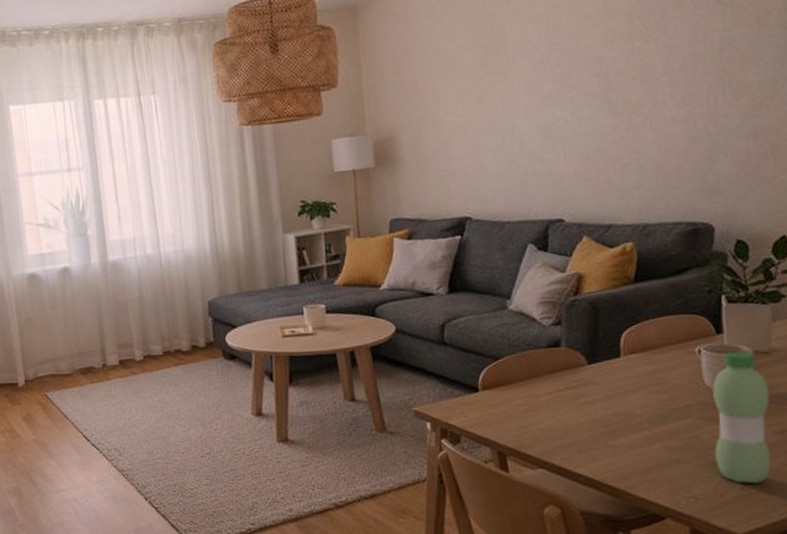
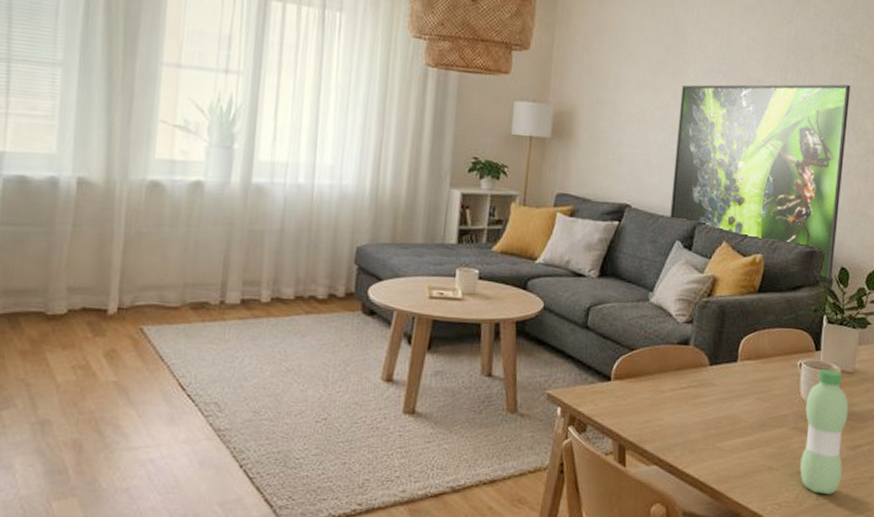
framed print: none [508,36,727,256] -> present [669,84,851,280]

